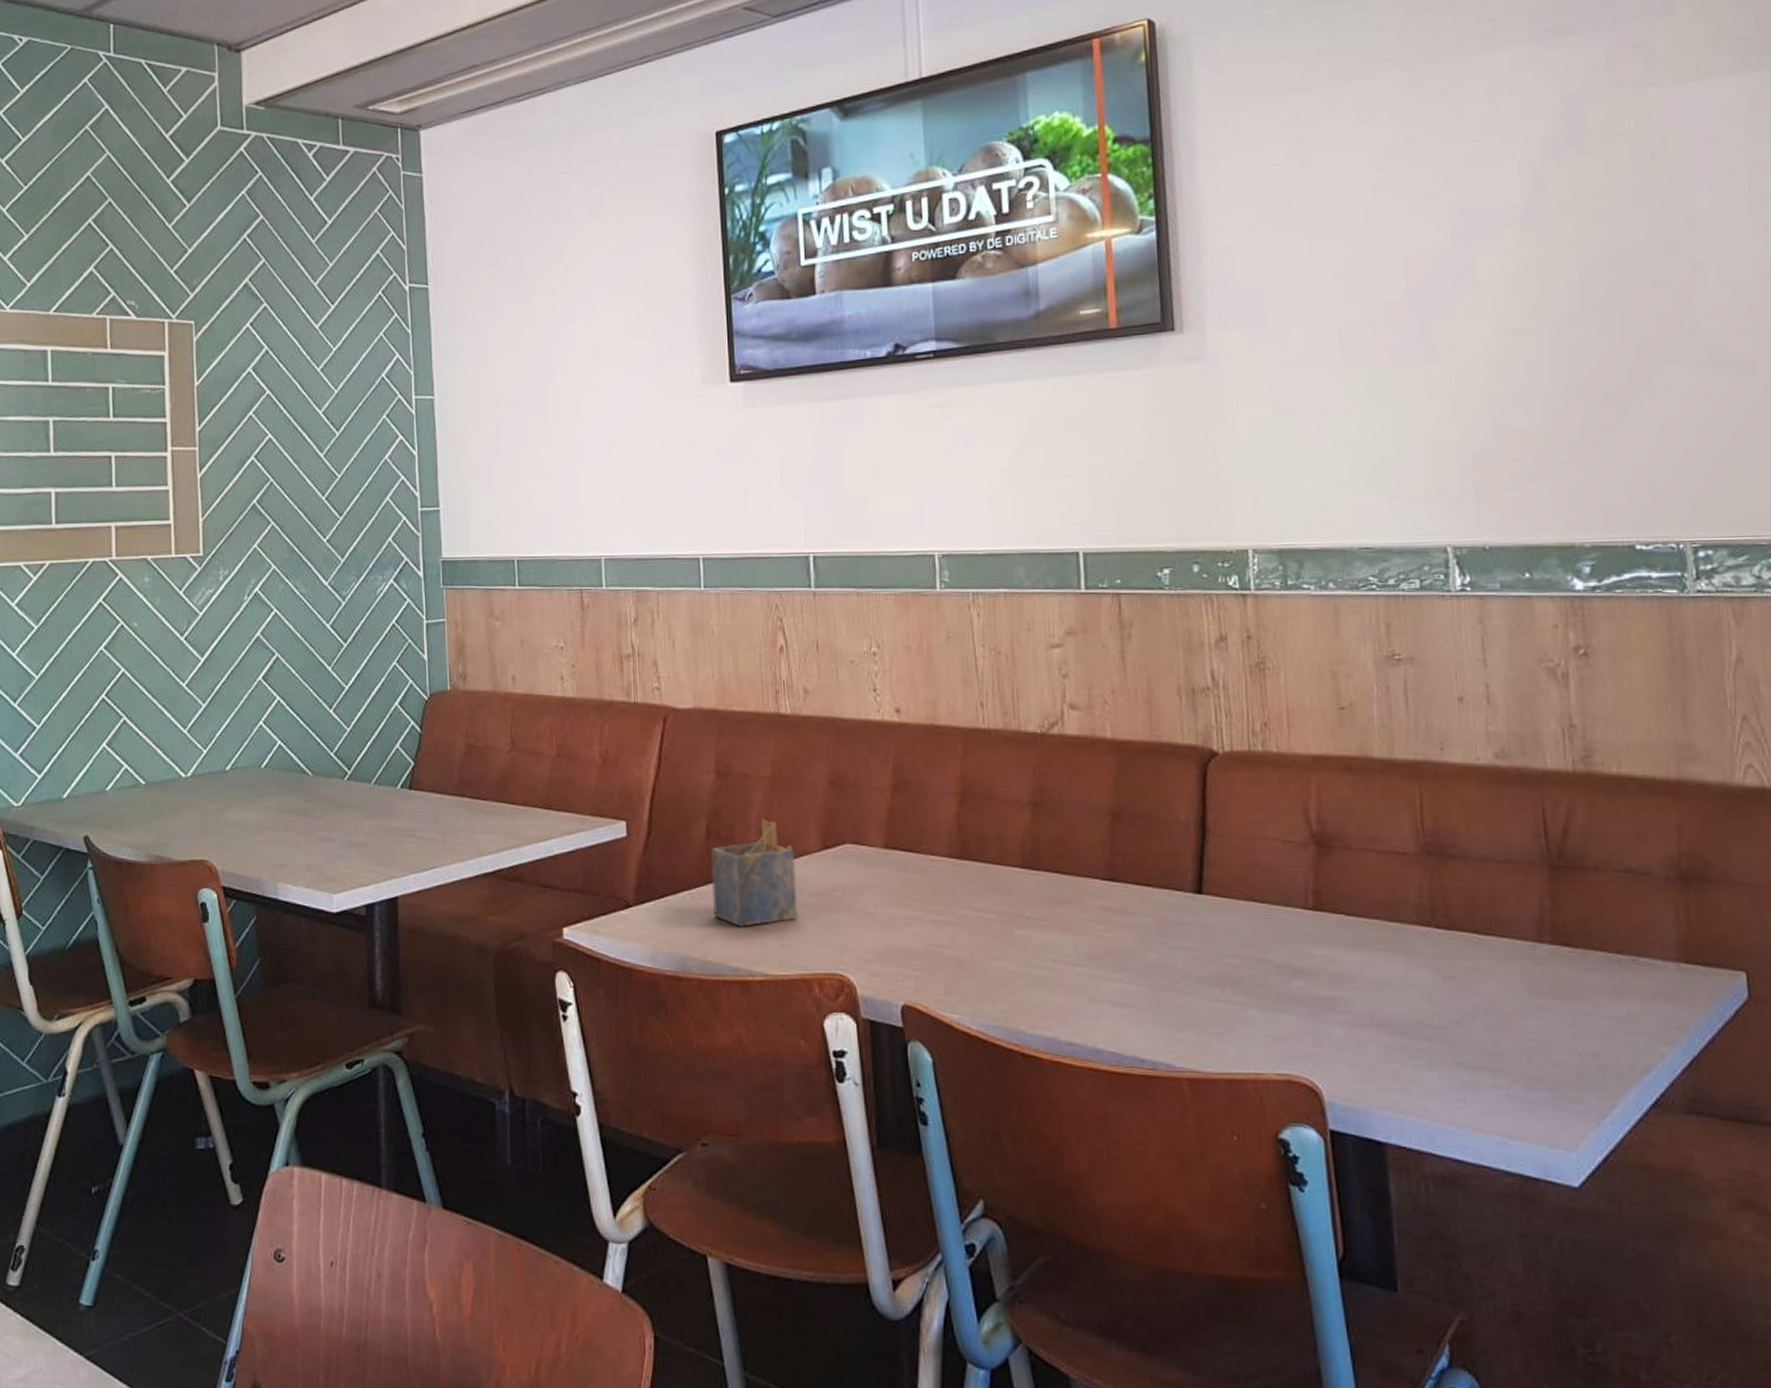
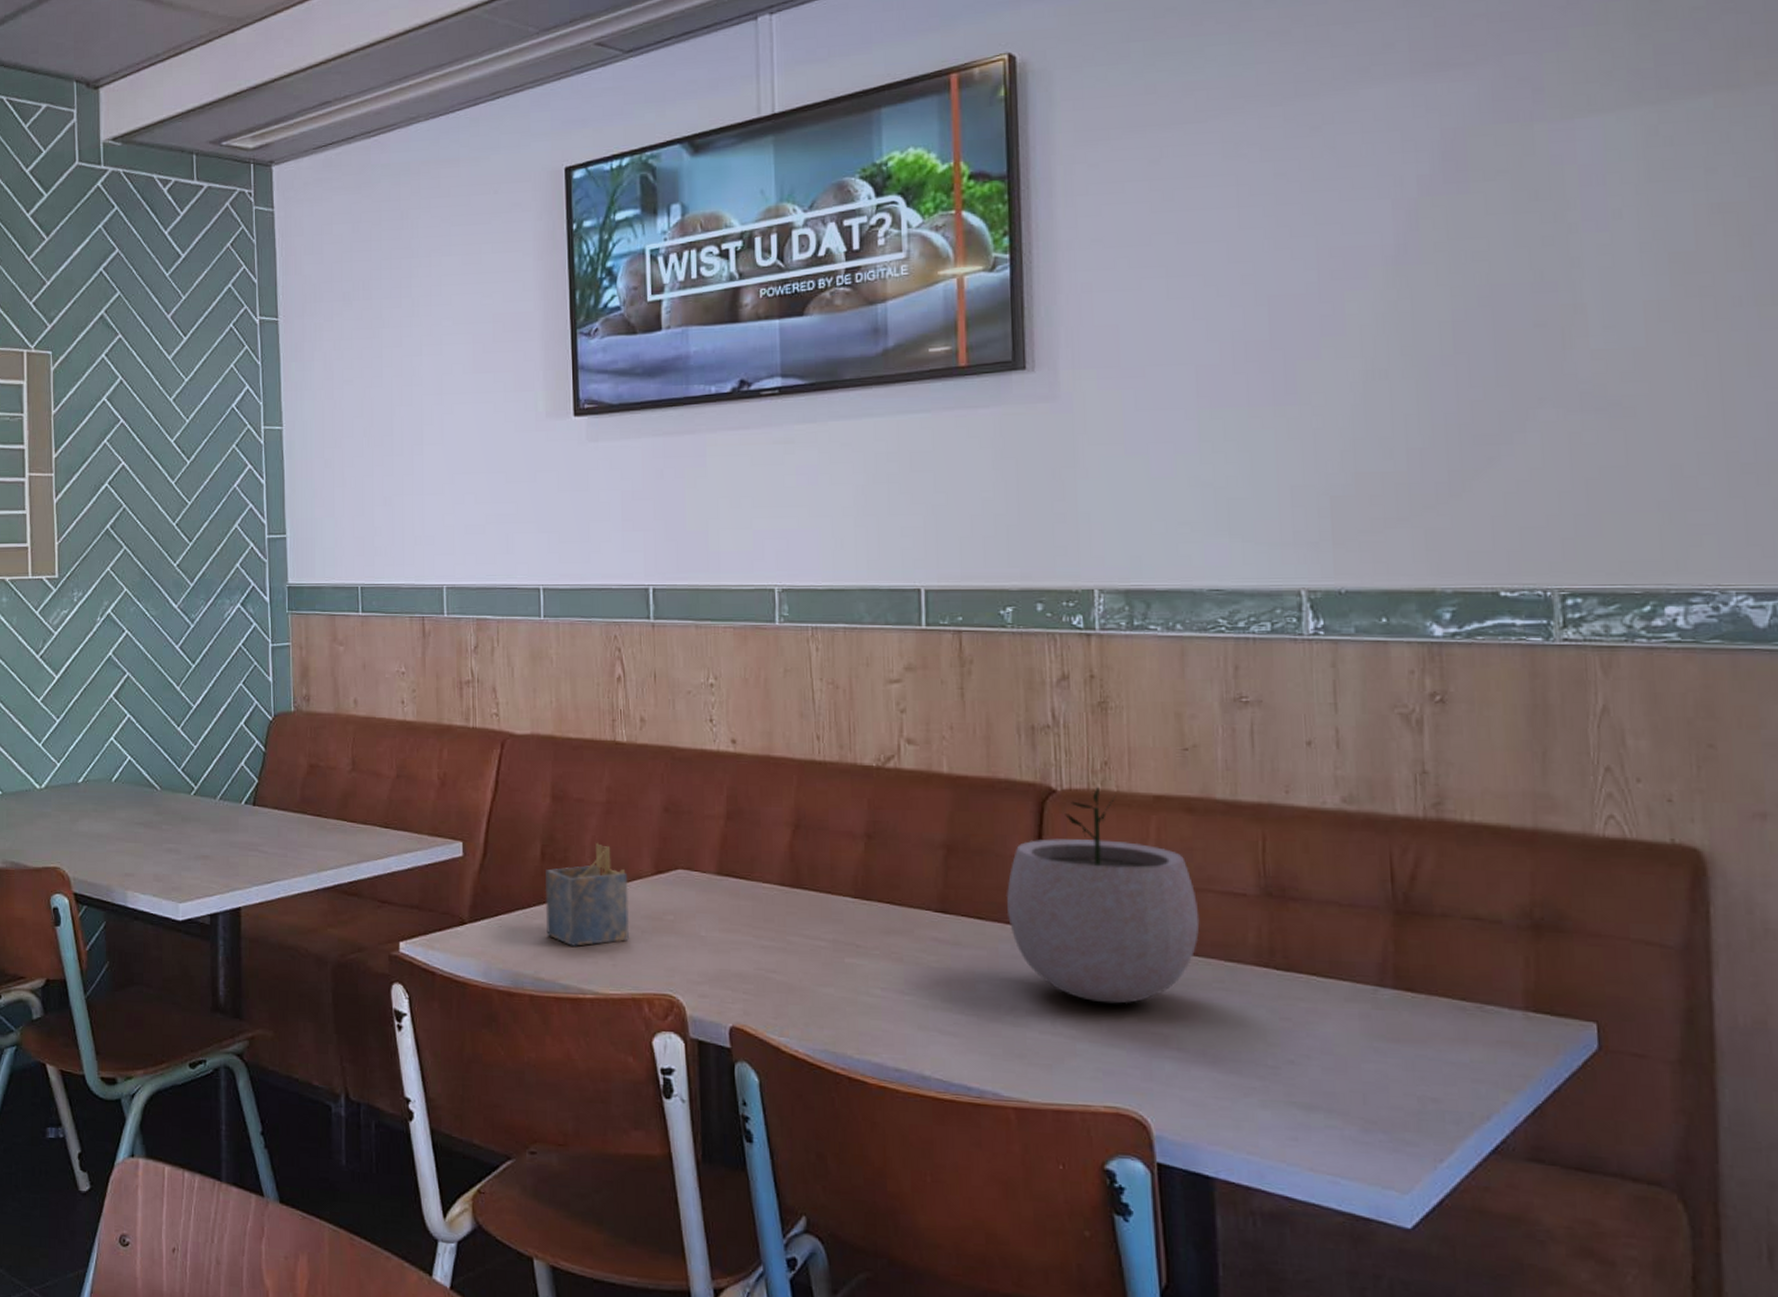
plant pot: none [1172,747,1363,968] -> present [1006,786,1200,1004]

